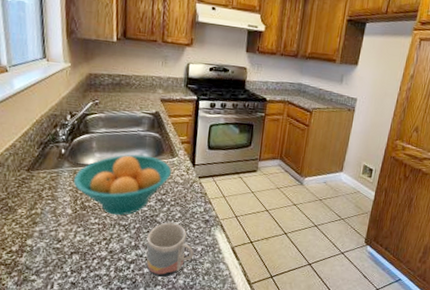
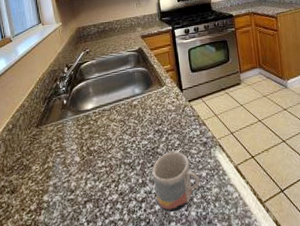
fruit bowl: present [74,154,172,216] -> none [78,90,164,155]

